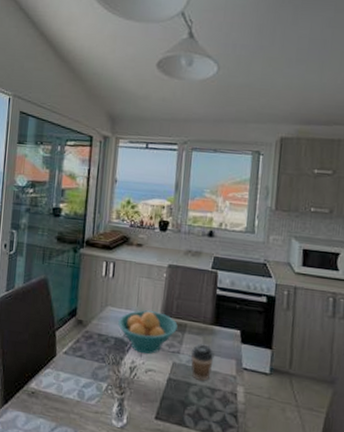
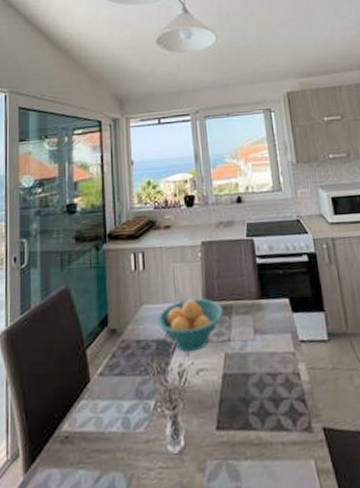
coffee cup: present [190,344,214,381] -> none [242,323,268,368]

